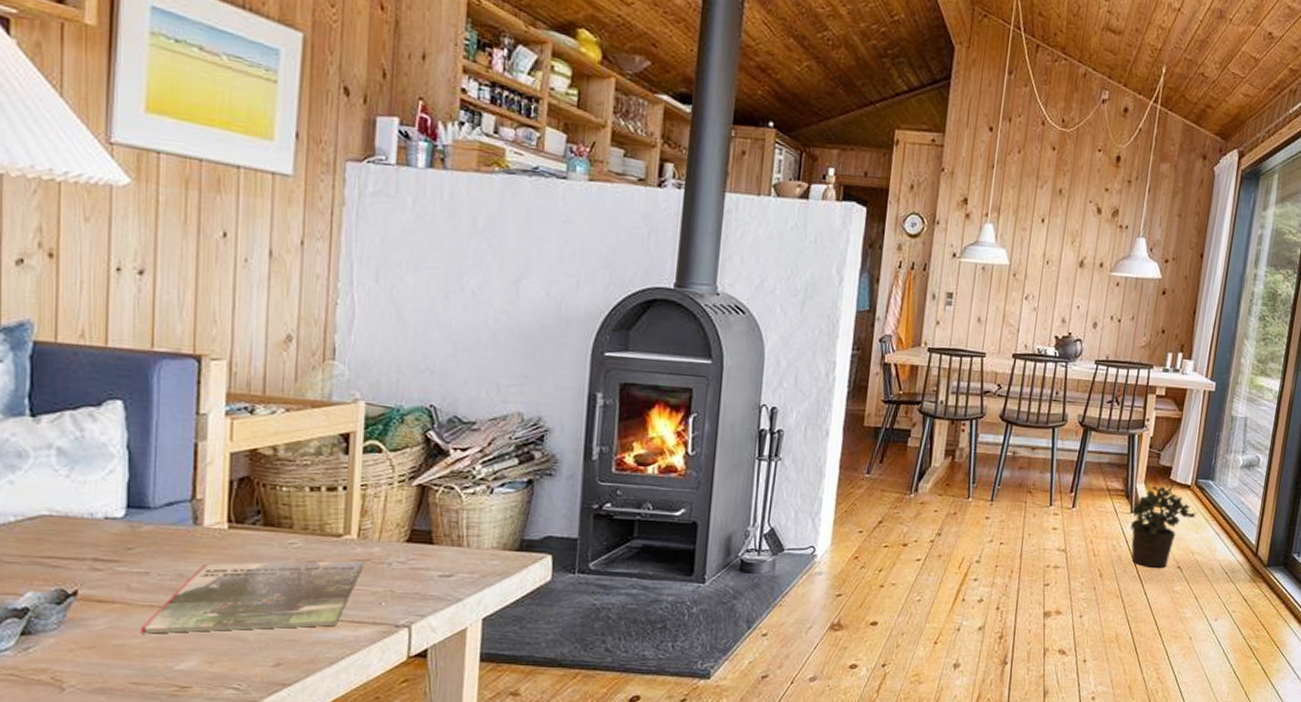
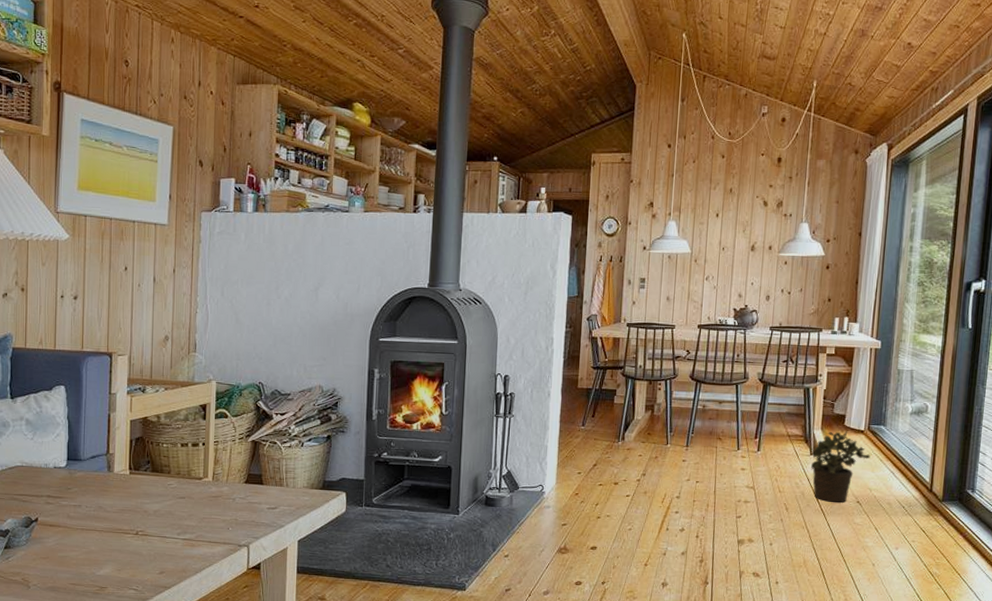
magazine: present [141,560,364,634] -> none [76,497,217,549]

